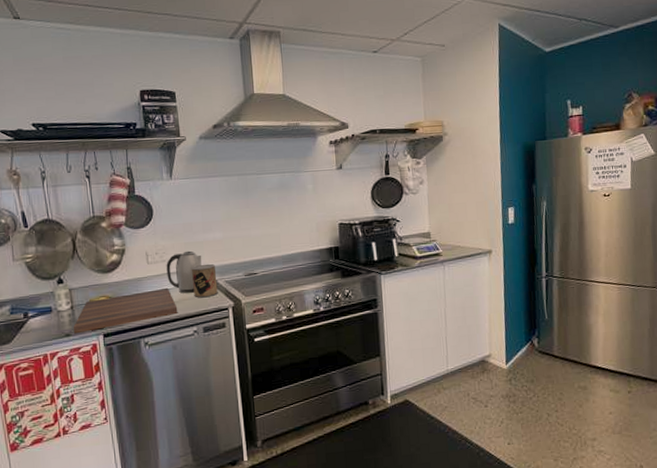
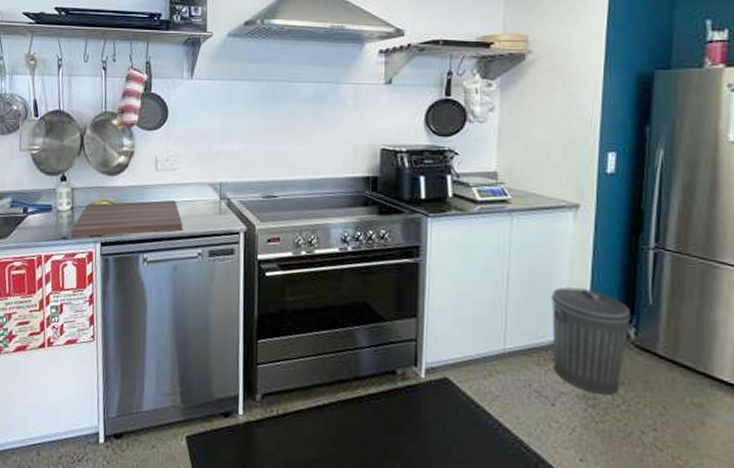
kettle: present [166,250,202,294] -> none [175,161,216,209]
tin can: present [191,263,218,298] -> none [202,178,231,217]
trash can: none [477,314,534,392] -> present [550,287,631,395]

